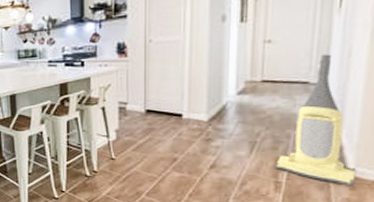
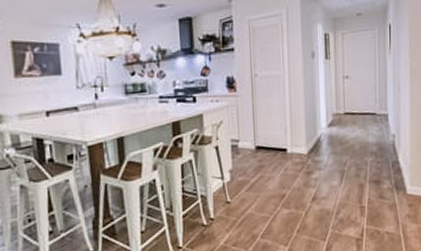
vacuum cleaner: present [274,54,357,186] -> none [358,88,412,203]

